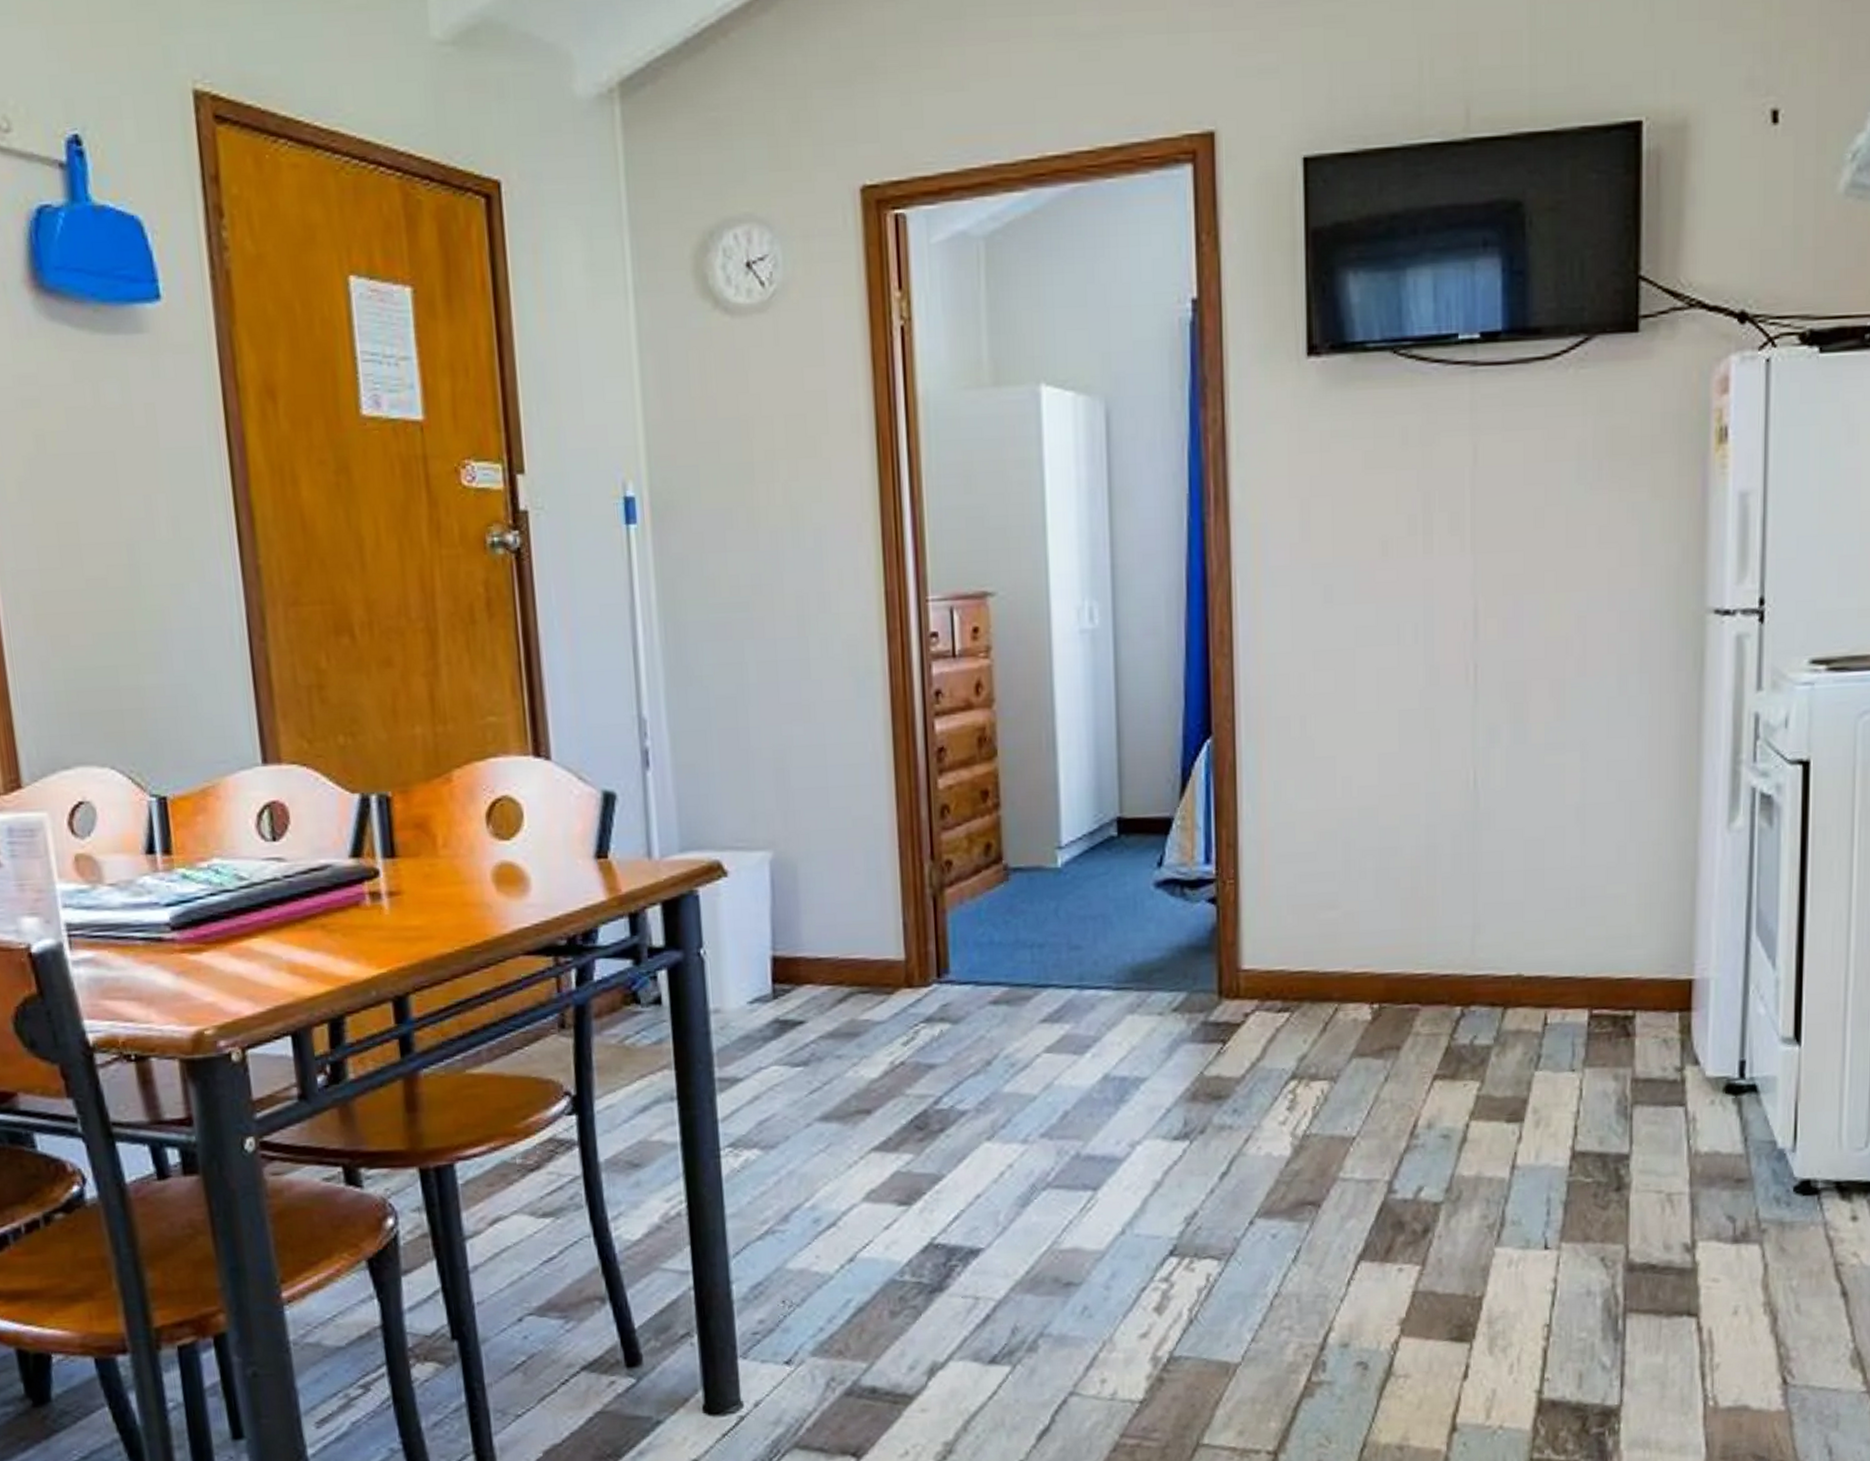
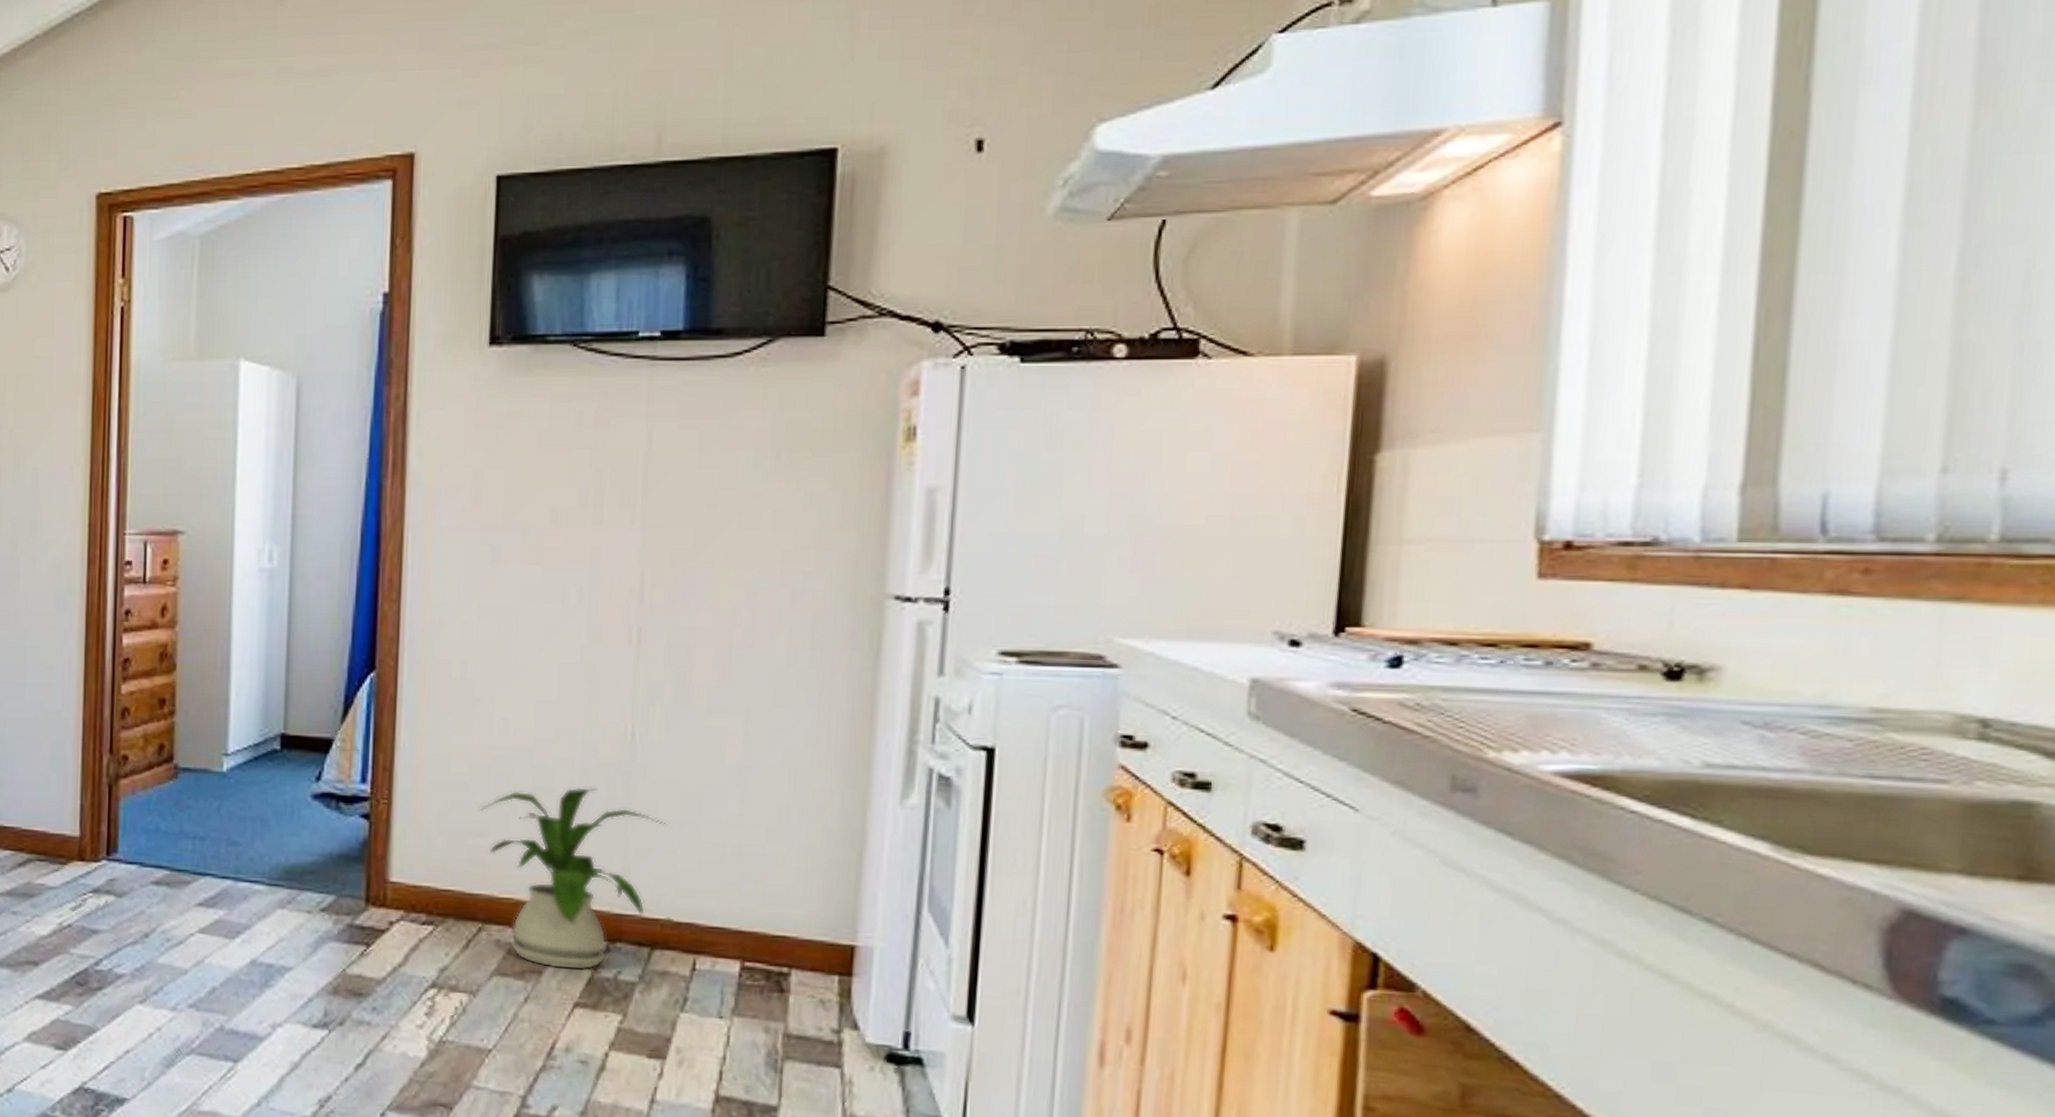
house plant: none [1328,842,1514,1042] -> present [479,787,668,971]

